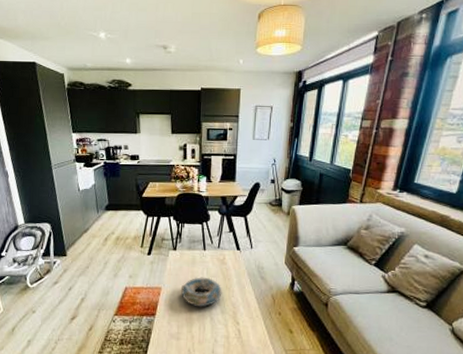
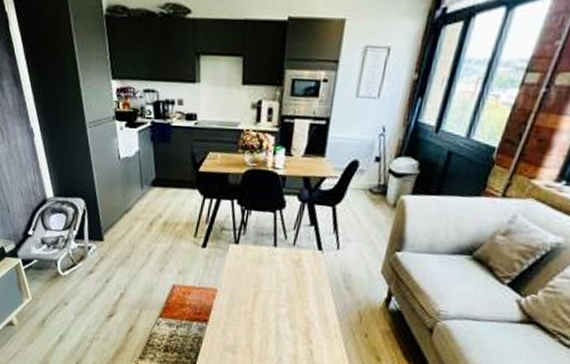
decorative bowl: present [181,277,222,307] -> none [241,279,294,318]

